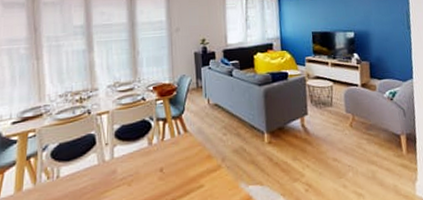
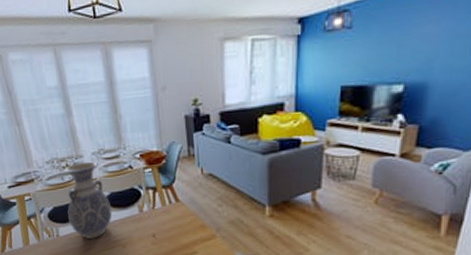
vase: none [73,94,121,178] -> present [65,161,113,239]

